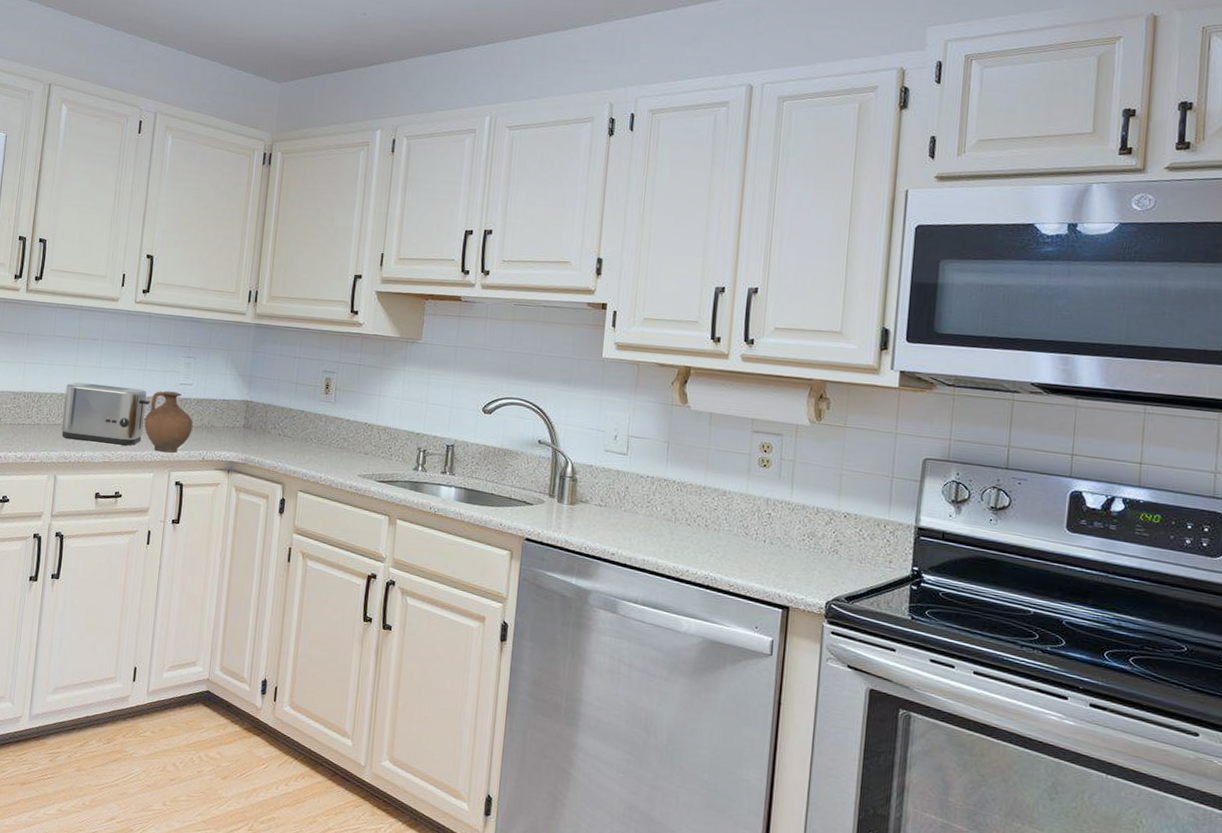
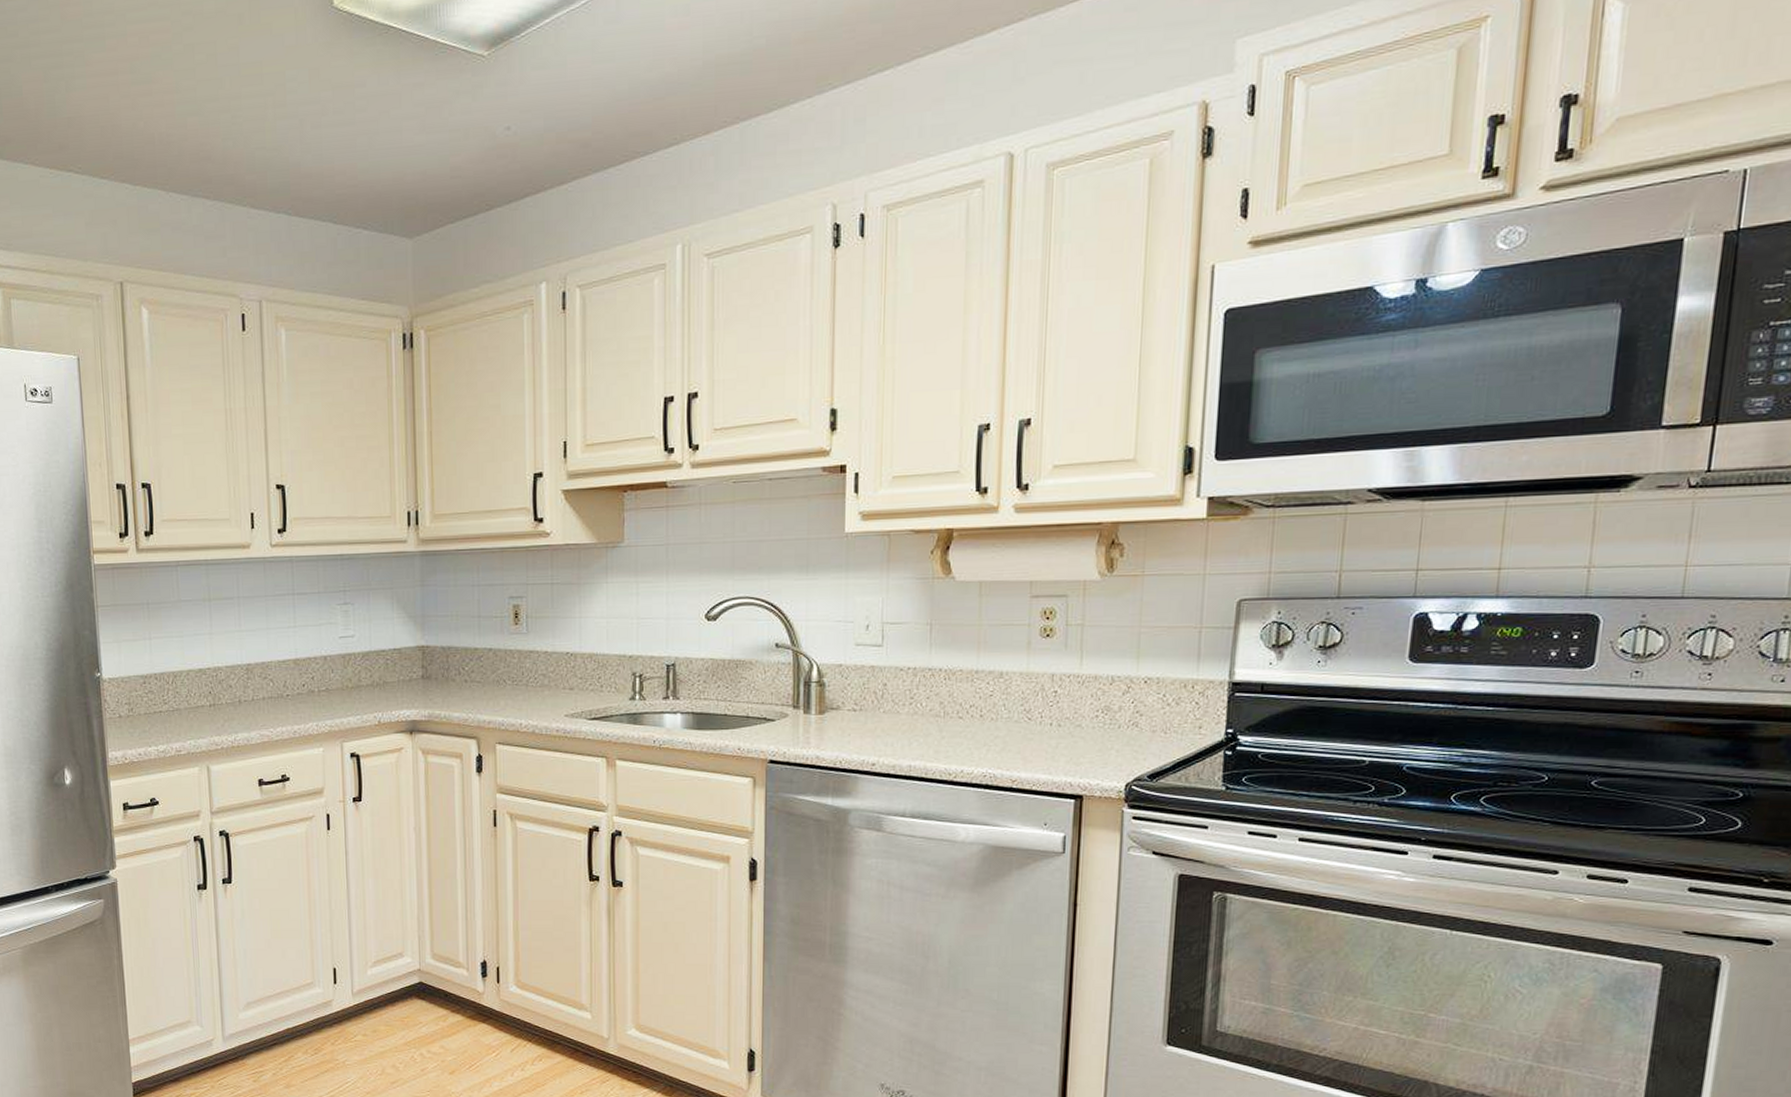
toaster: present [61,382,151,447] -> none [203,650,308,722]
ceramic jug: present [144,391,193,453] -> none [303,647,362,722]

